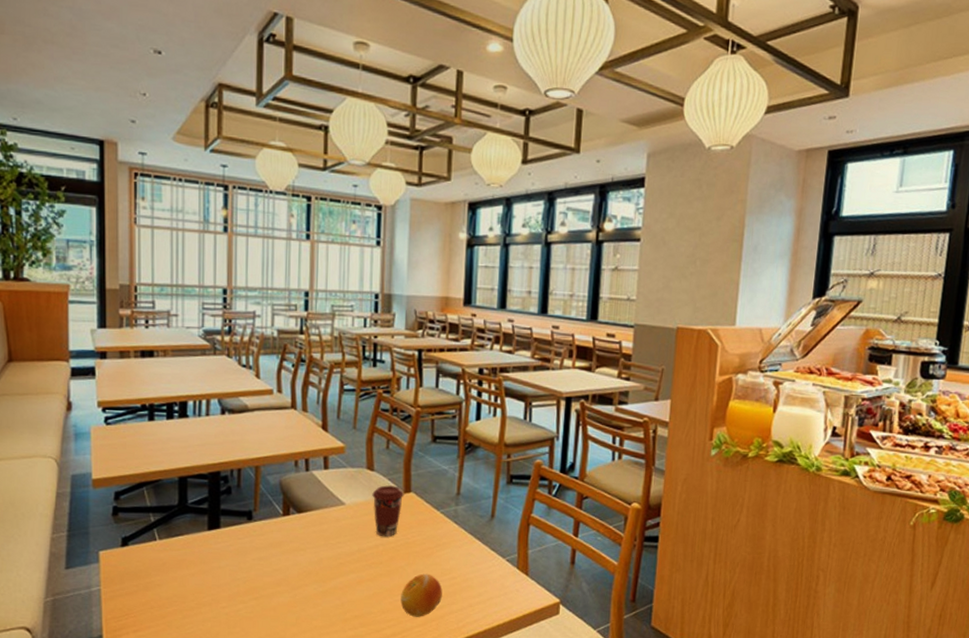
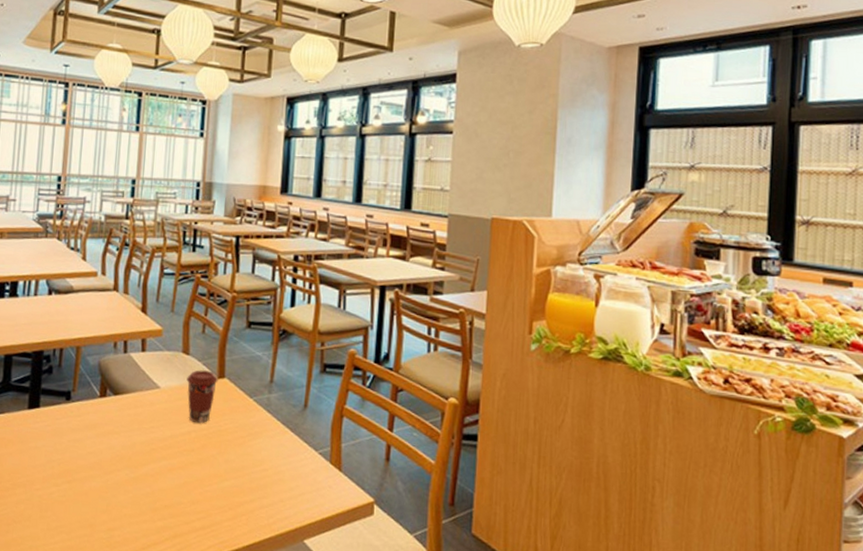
fruit: present [400,573,442,617] -> none [211,463,253,511]

